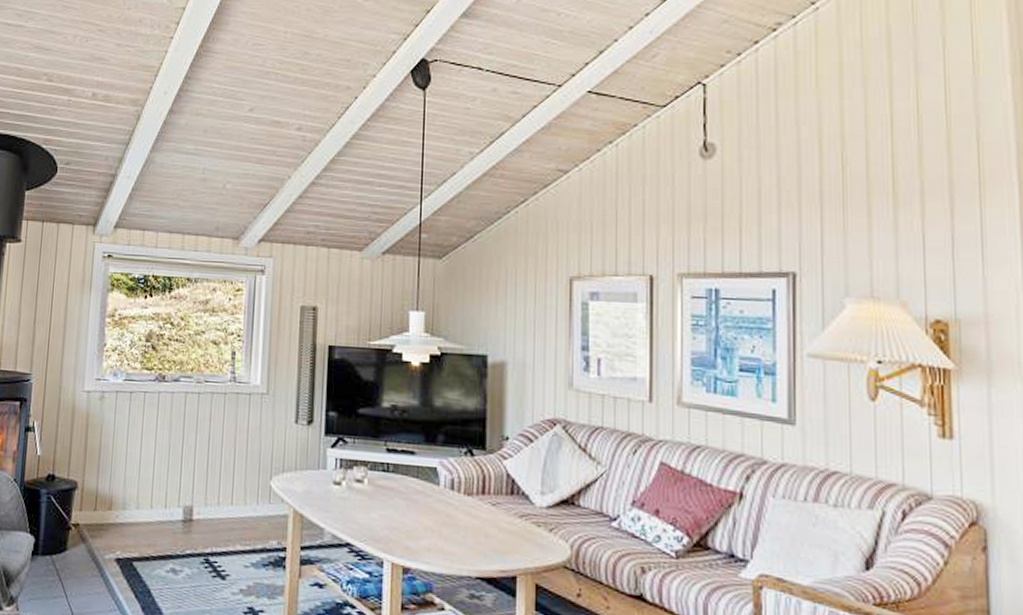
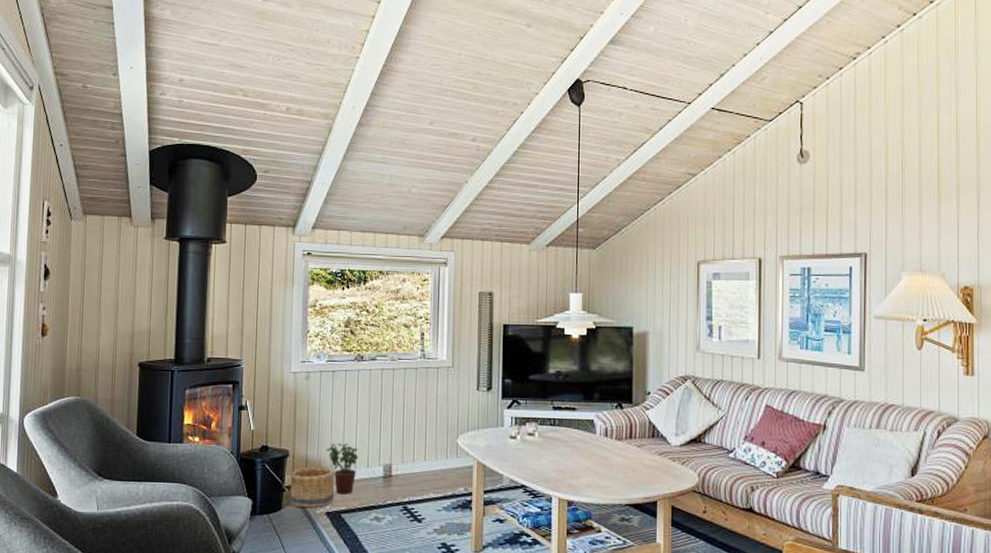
basket: none [75,502,127,553] -> present [289,466,334,509]
potted plant: none [119,477,156,539] -> present [326,443,359,494]

